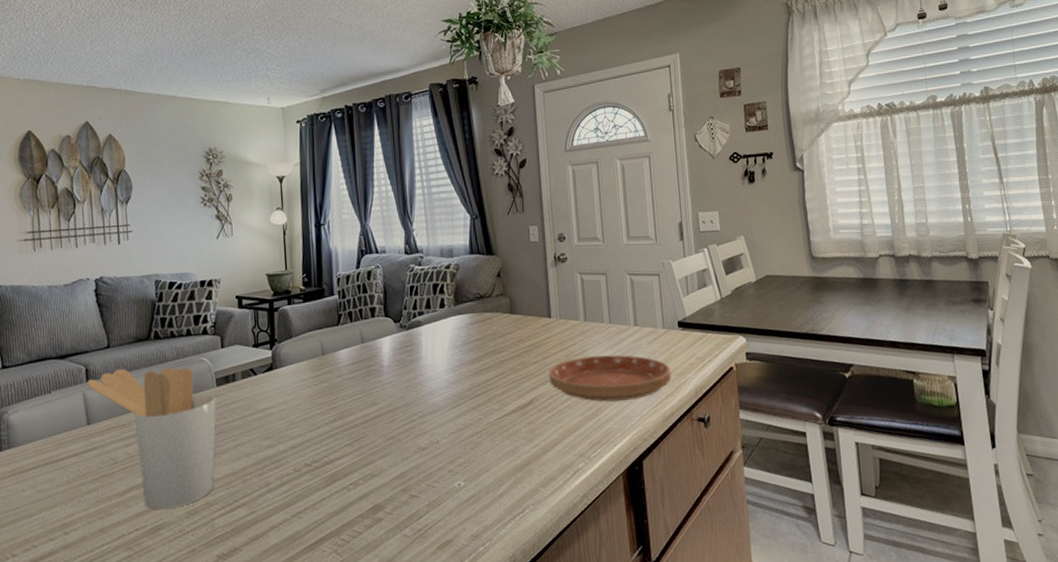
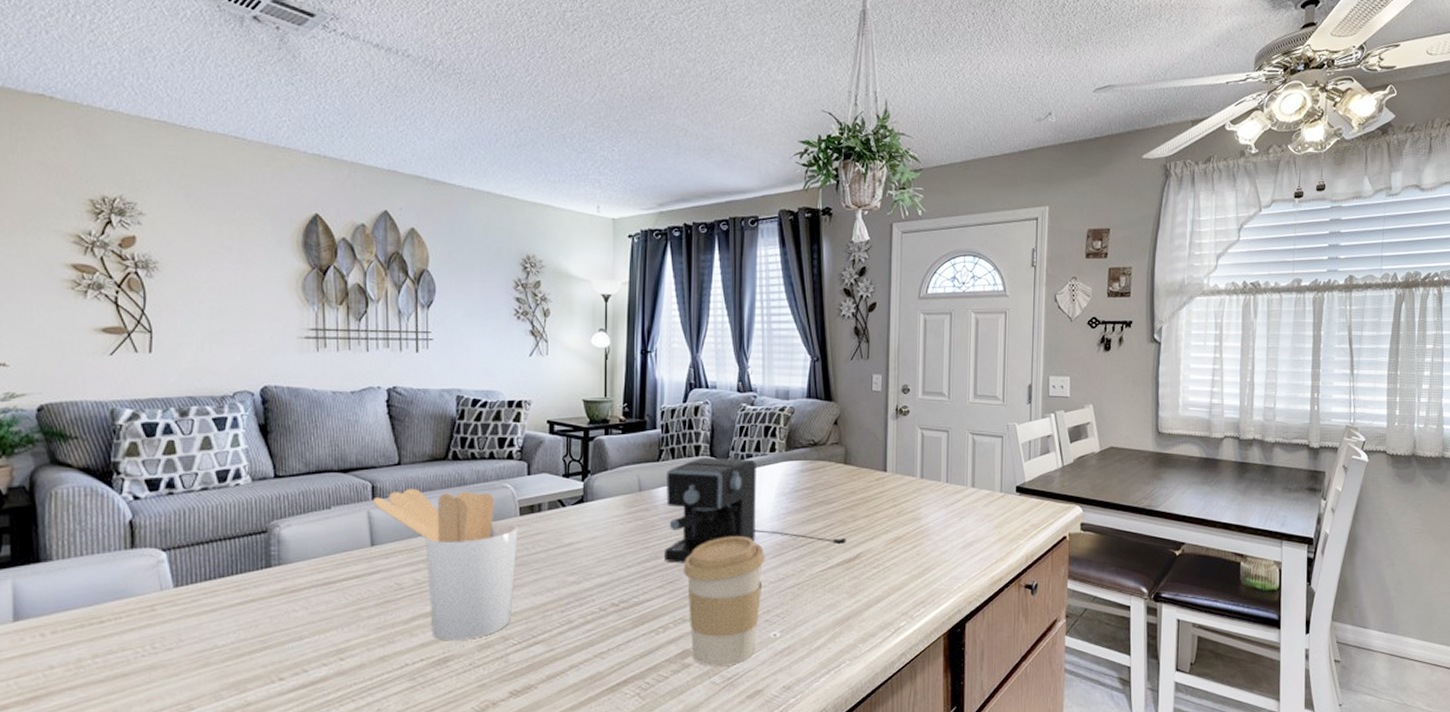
coffee maker: none [346,316,520,421] -> present [664,457,847,563]
coffee cup: none [368,390,444,519] -> present [683,536,766,666]
saucer: present [549,355,671,402] -> none [878,515,1004,562]

